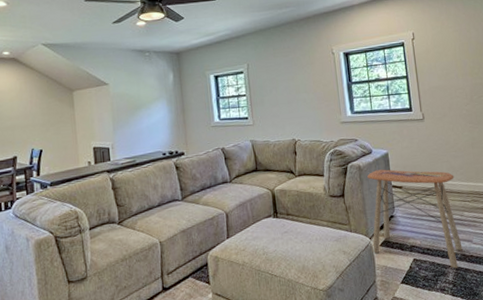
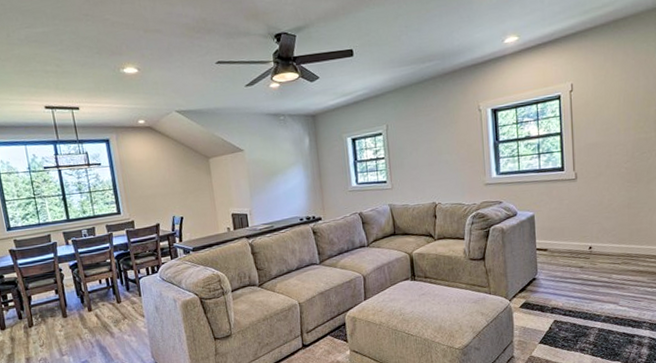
side table: present [367,169,463,269] -> none [510,232,607,330]

